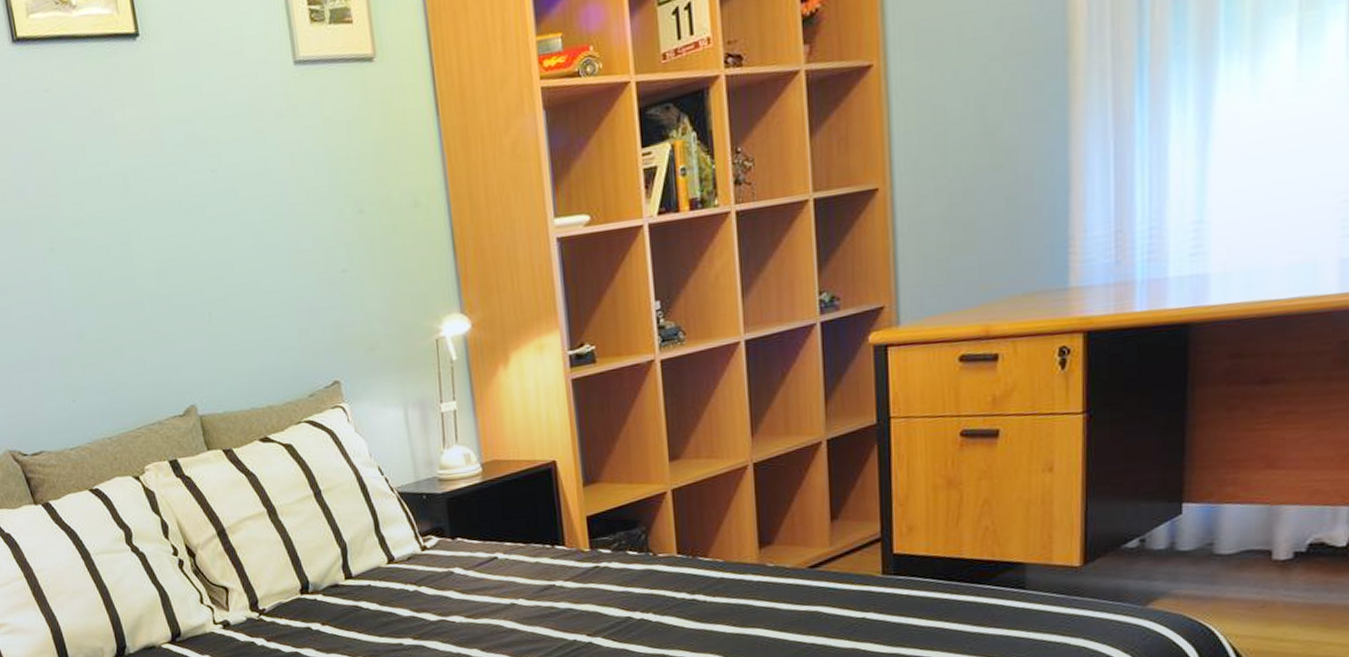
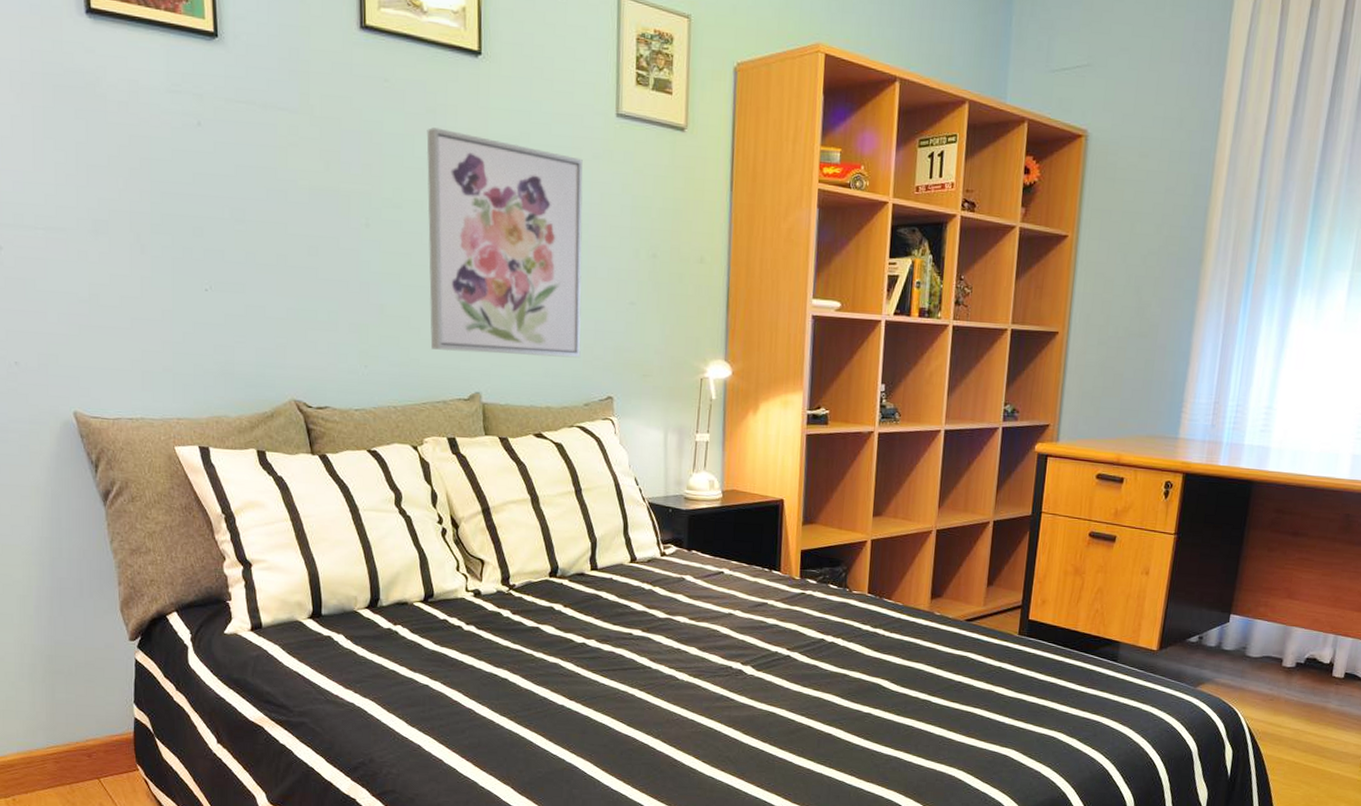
wall art: none [96,122,297,368] -> present [426,127,583,358]

